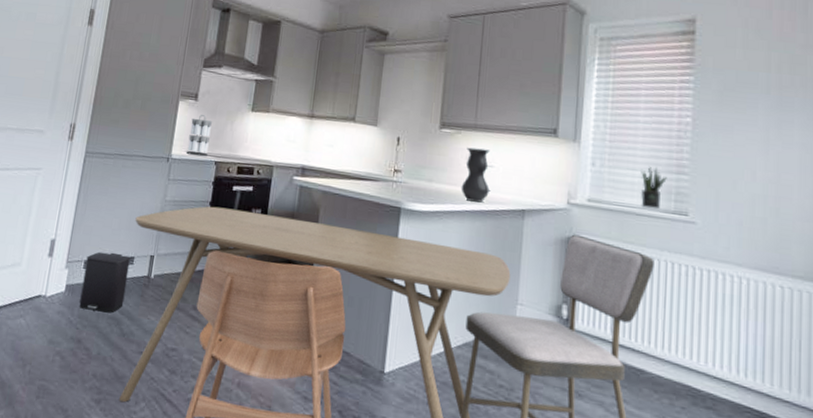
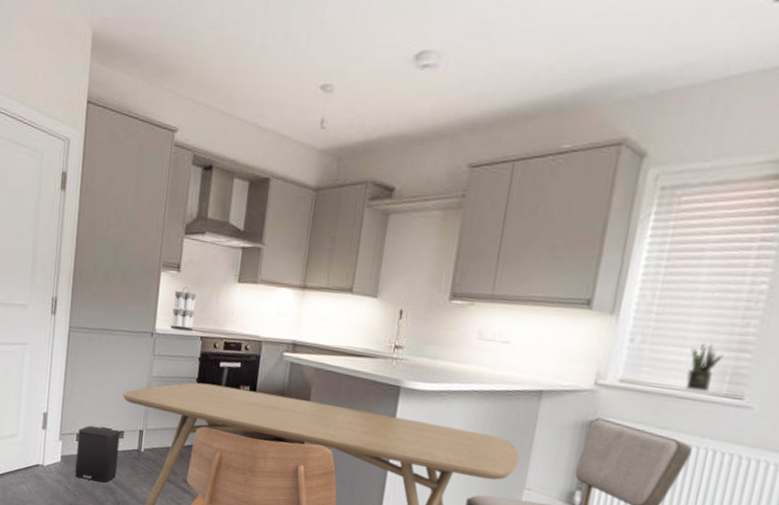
vase: present [461,147,490,203] -> none [469,321,507,382]

